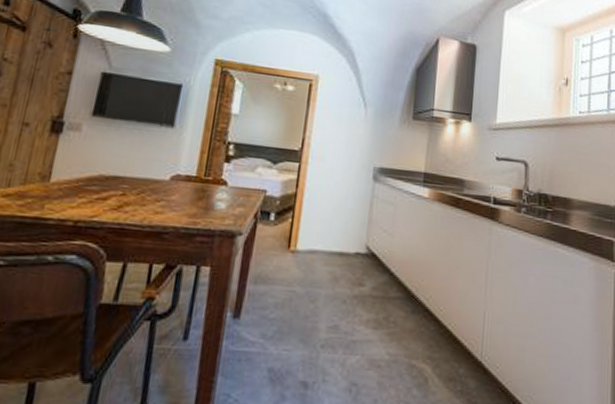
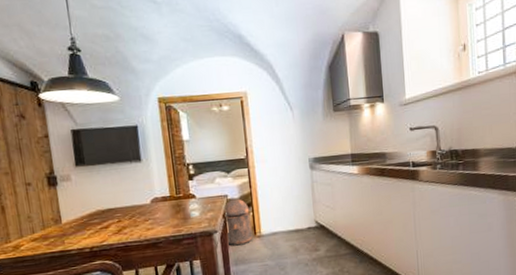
trash can: none [250,197,290,259] -> present [223,199,253,246]

